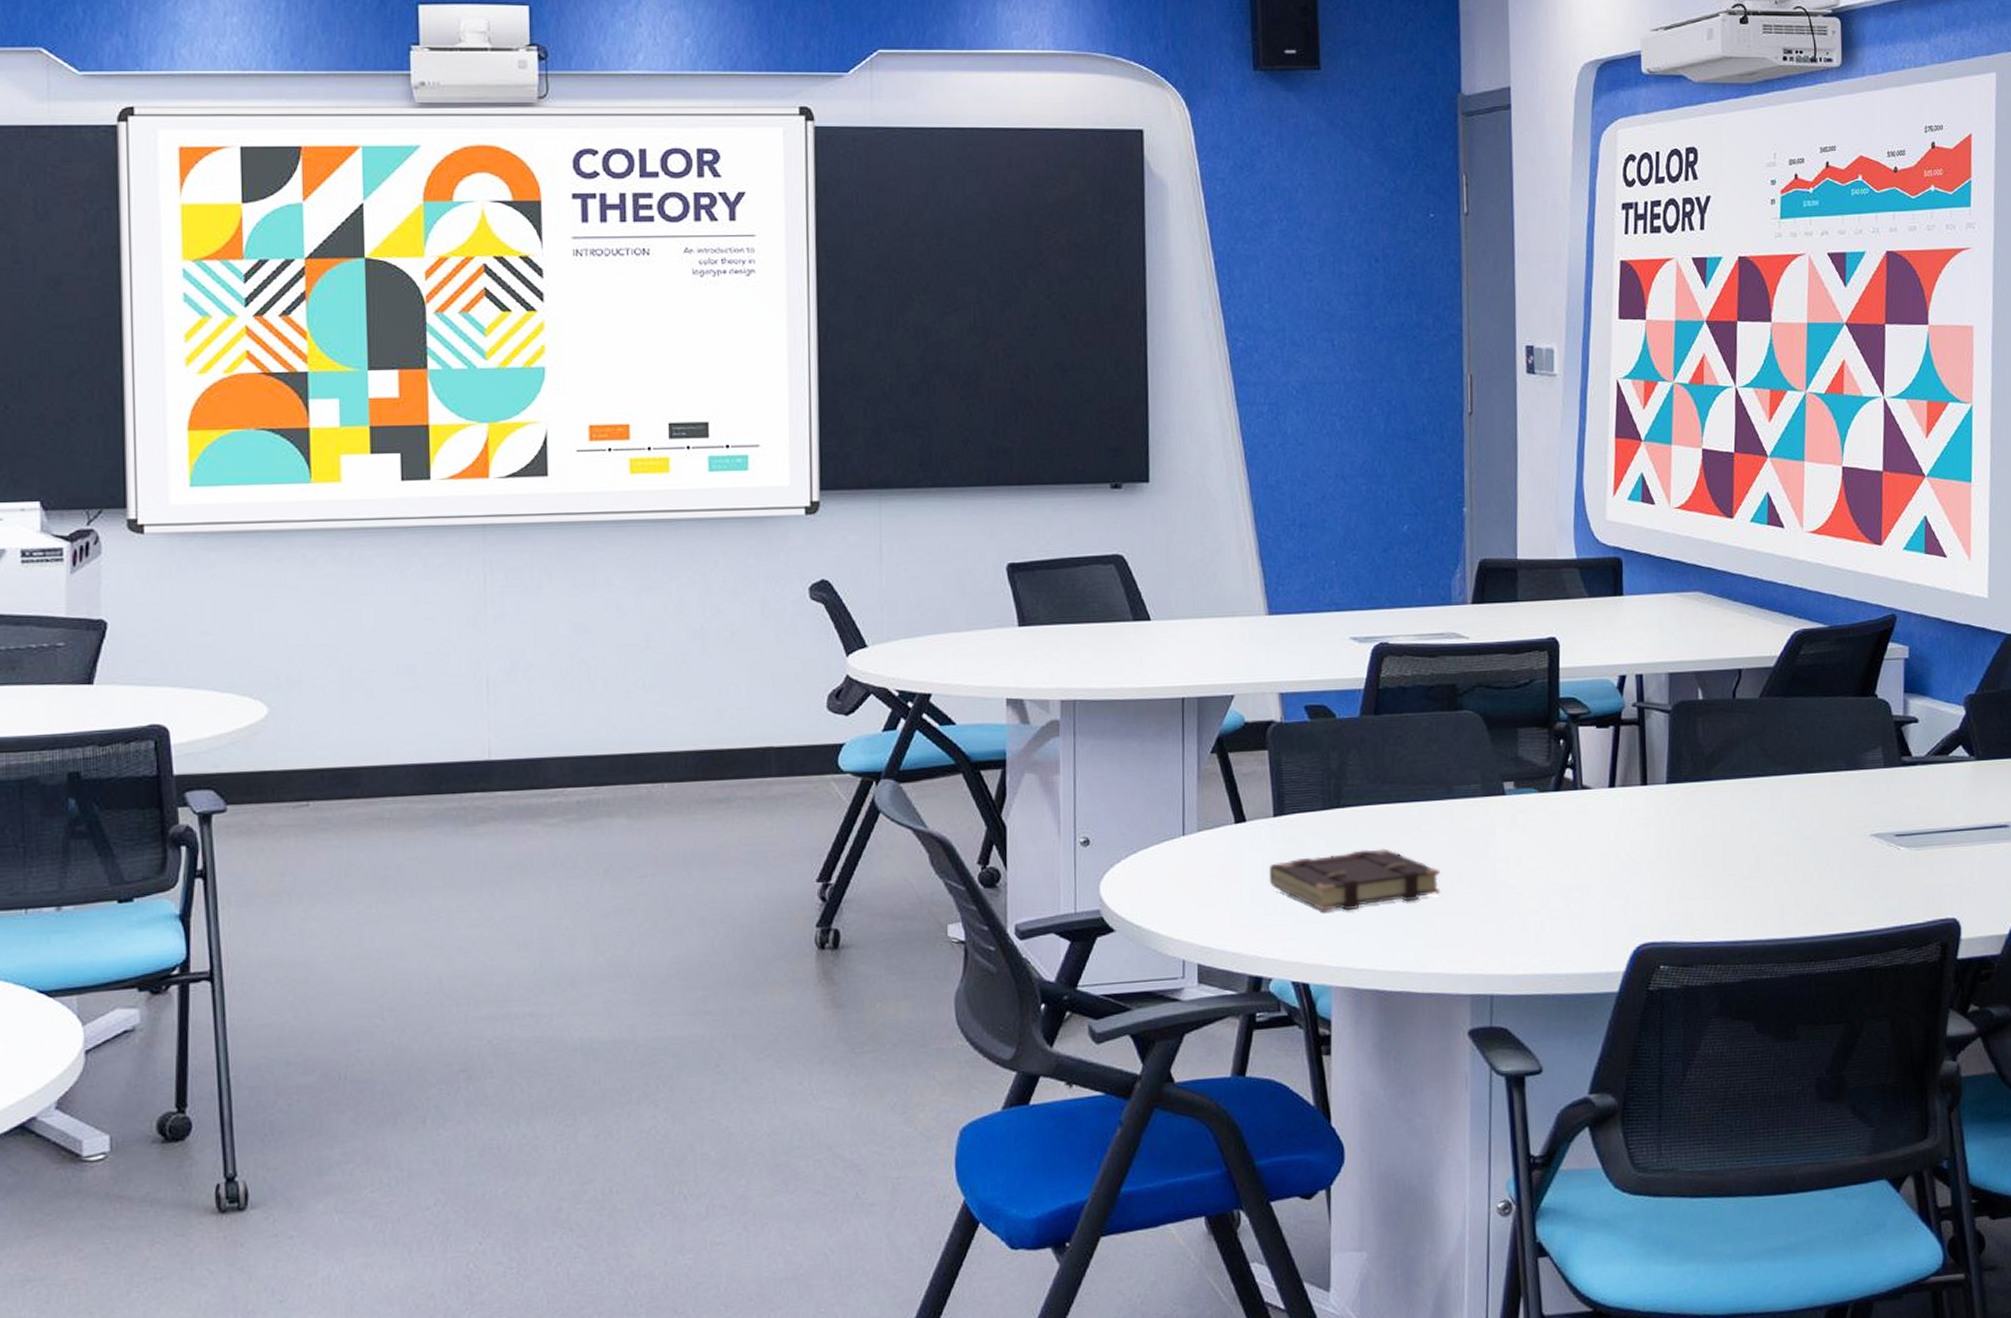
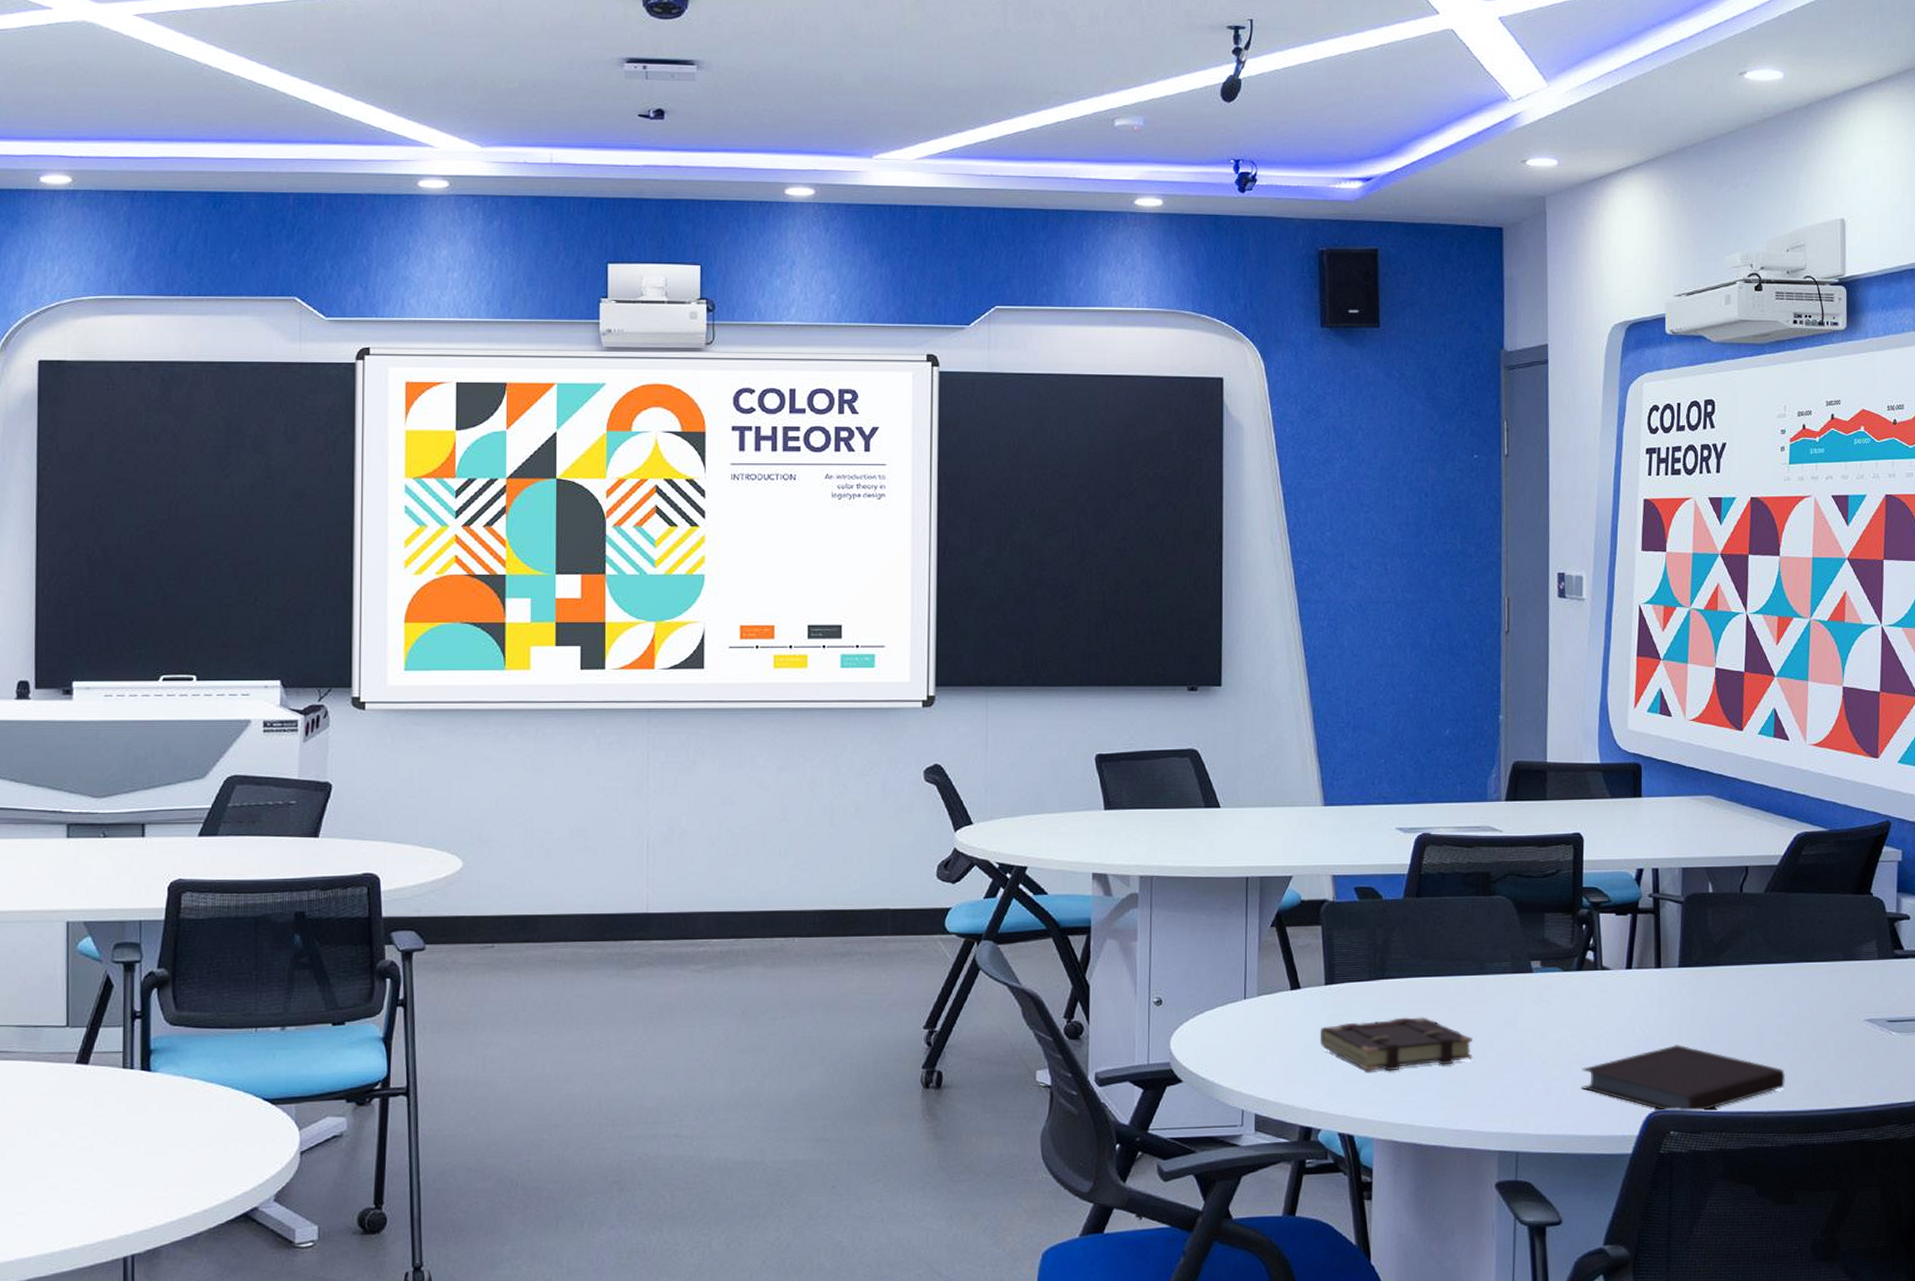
notebook: none [1560,868,1786,944] -> present [1580,1044,1786,1112]

